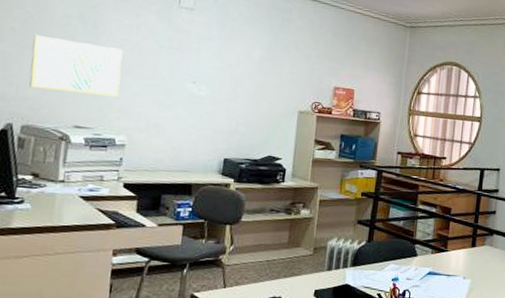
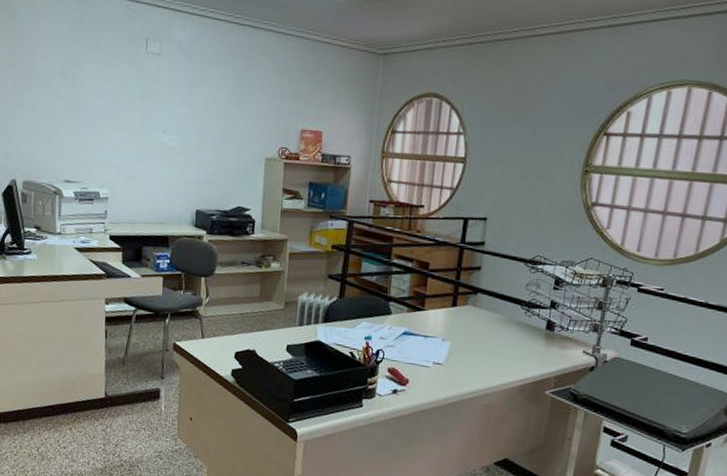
wall art: present [29,34,123,97] -> none [24,92,100,150]

